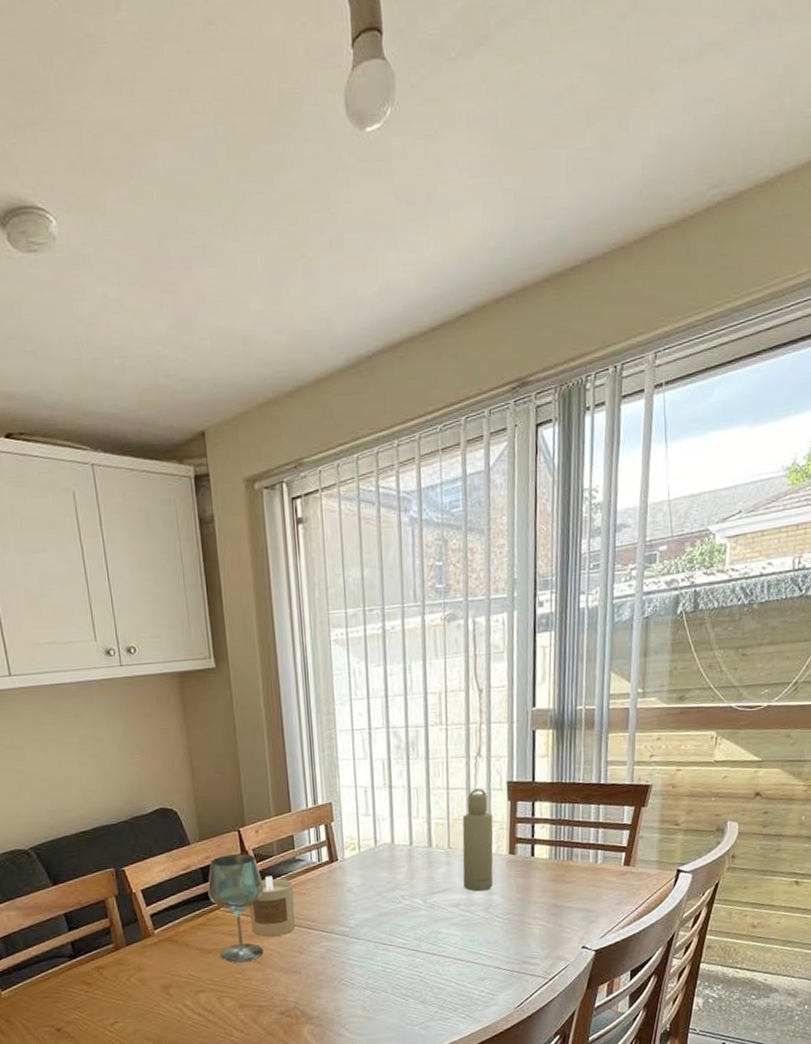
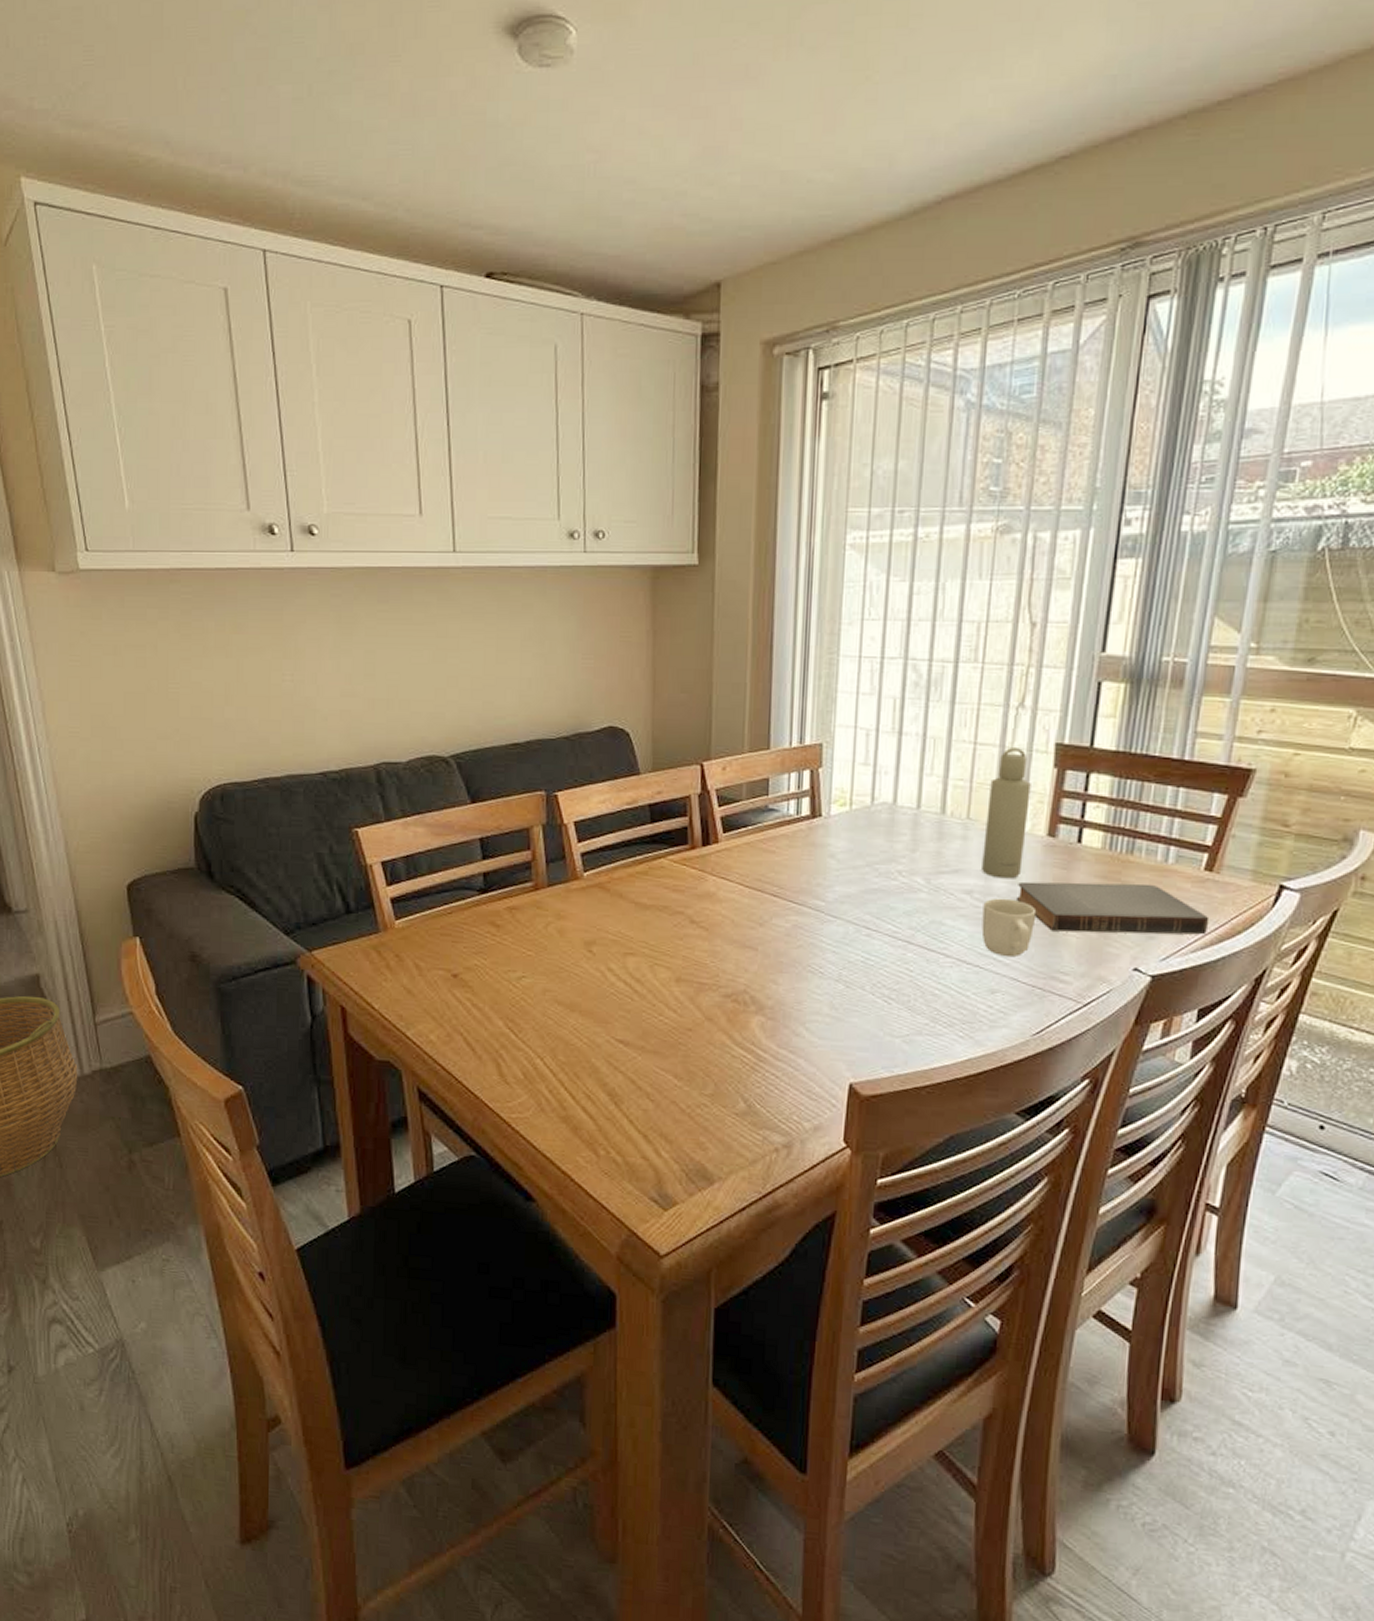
wine glass: present [207,854,264,963] -> none [654,792,724,927]
candle: present [248,875,295,937] -> none [702,824,760,900]
mug: none [468,906,508,952] -> present [981,898,1037,958]
book: none [492,881,631,927] -> present [1017,881,1210,935]

